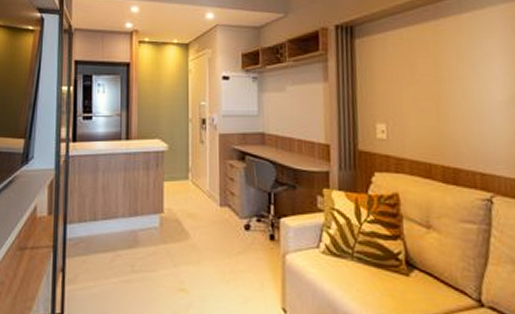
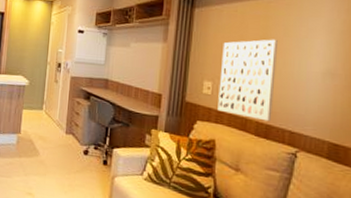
wall art: none [392,67,459,164] -> present [218,39,277,122]

